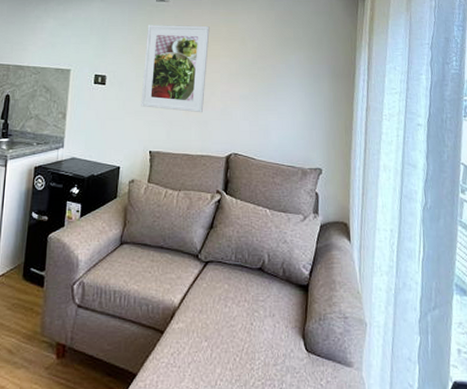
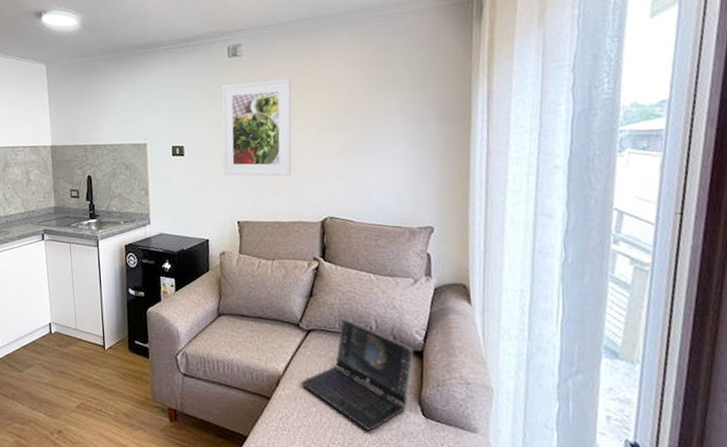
laptop: none [195,250,301,366] -> present [300,318,414,431]

